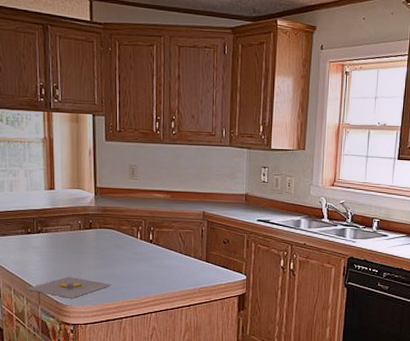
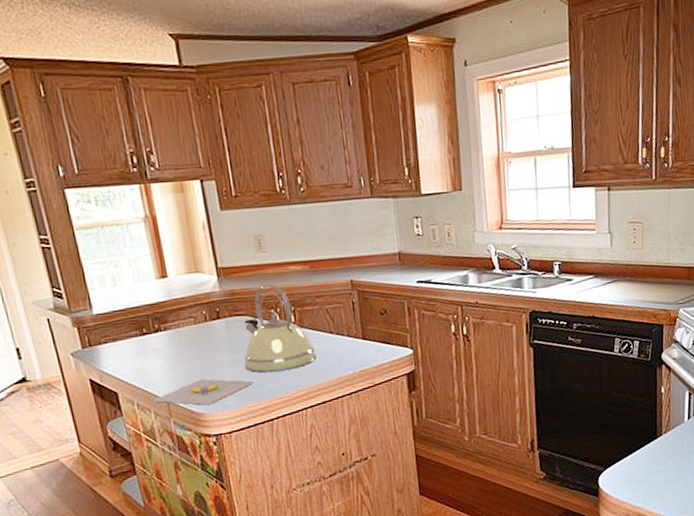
kettle: none [106,205,166,279] -> present [244,283,317,373]

